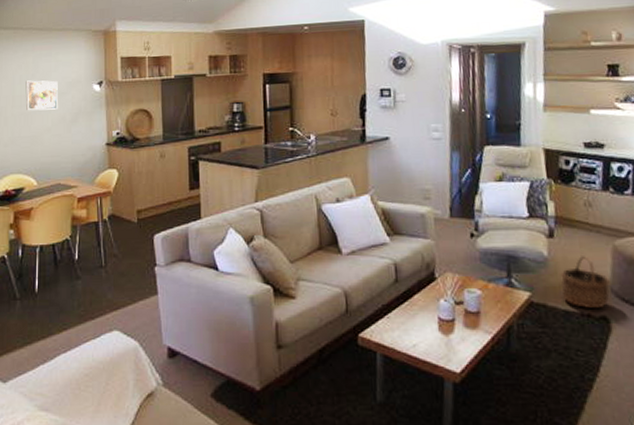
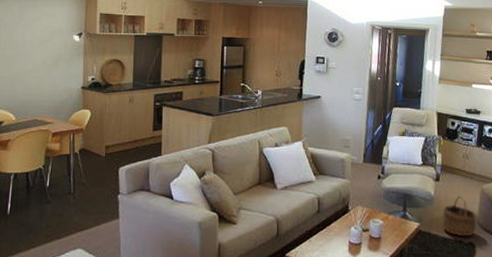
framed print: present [25,80,58,111] -> none [10,27,41,54]

